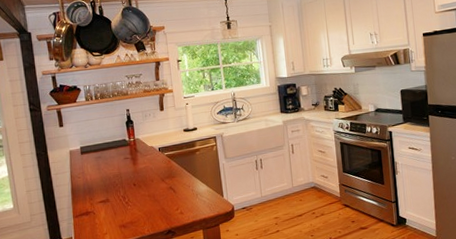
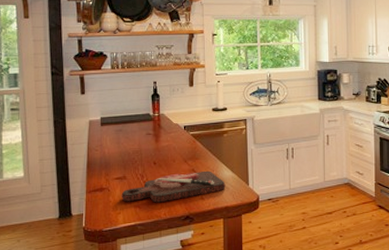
cutting board: none [106,187,202,223] -> present [121,170,226,203]

